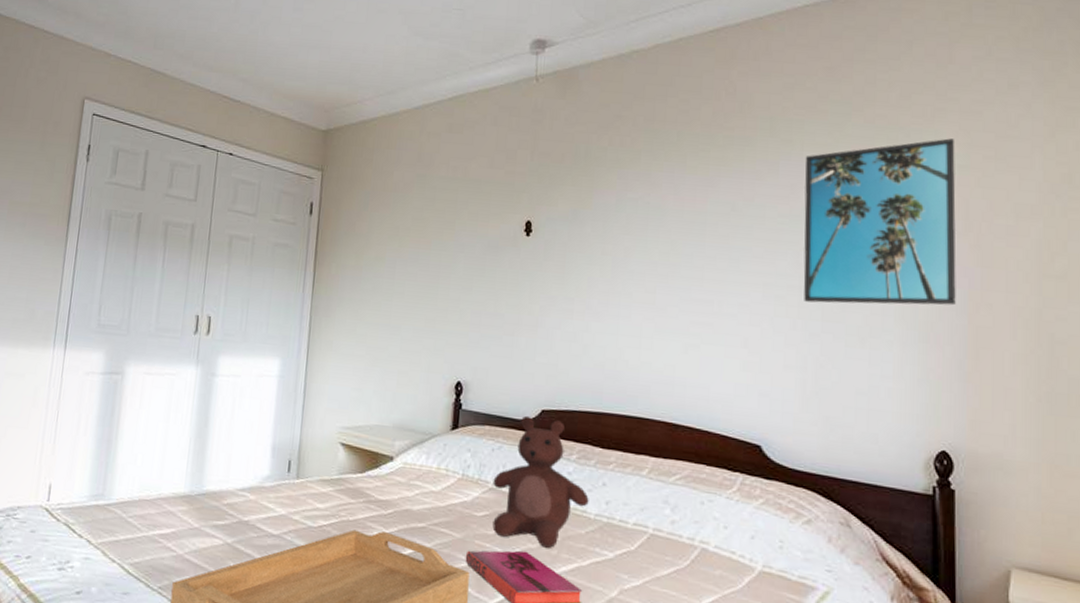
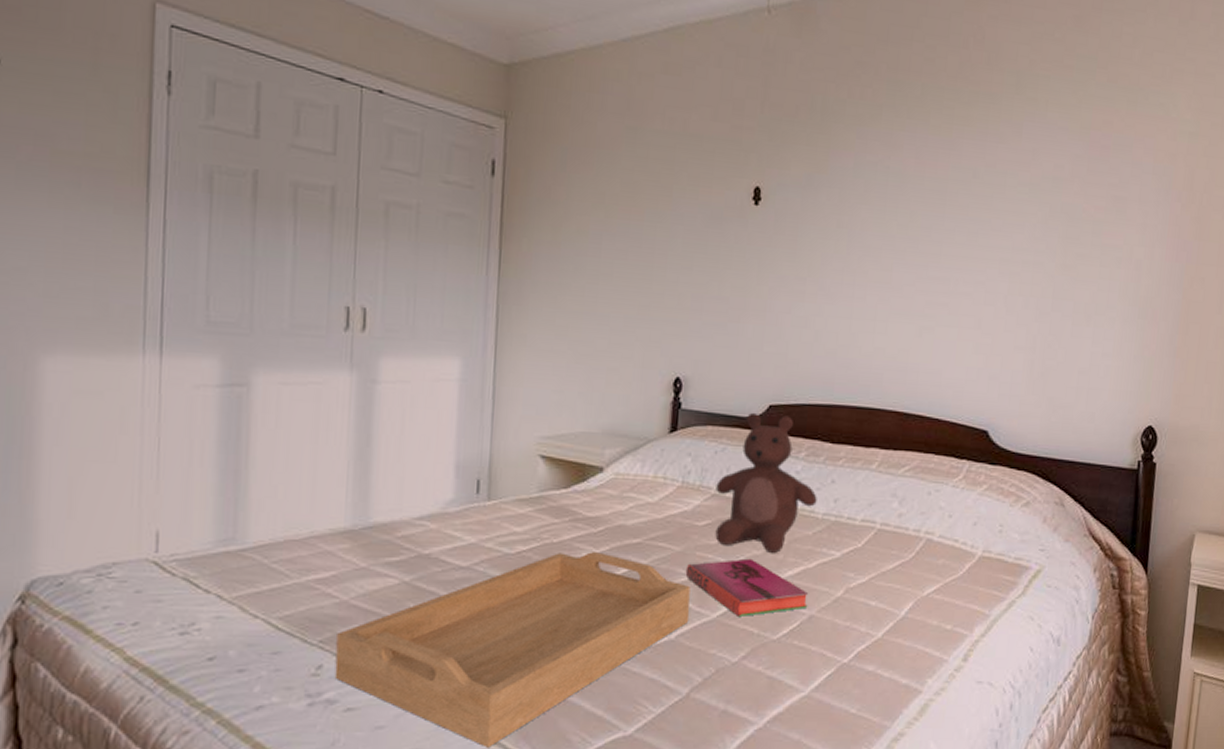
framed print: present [803,138,956,306] -> none [1037,102,1188,280]

